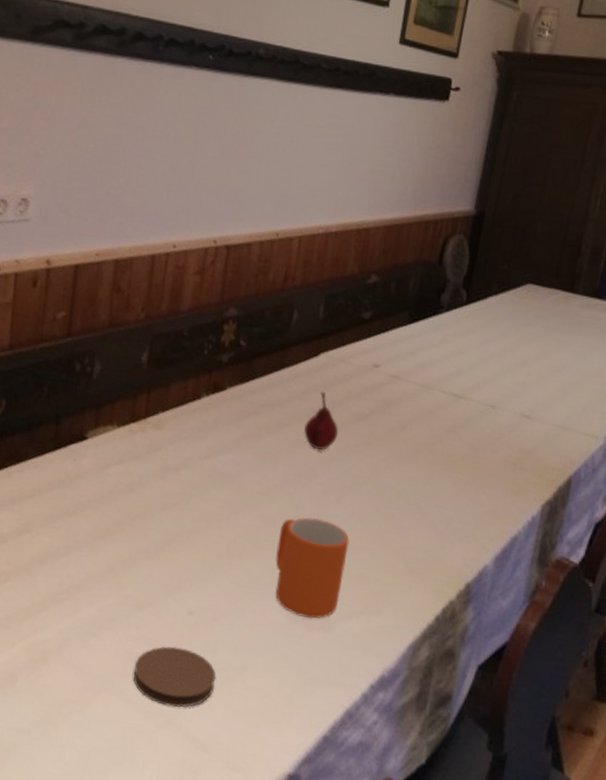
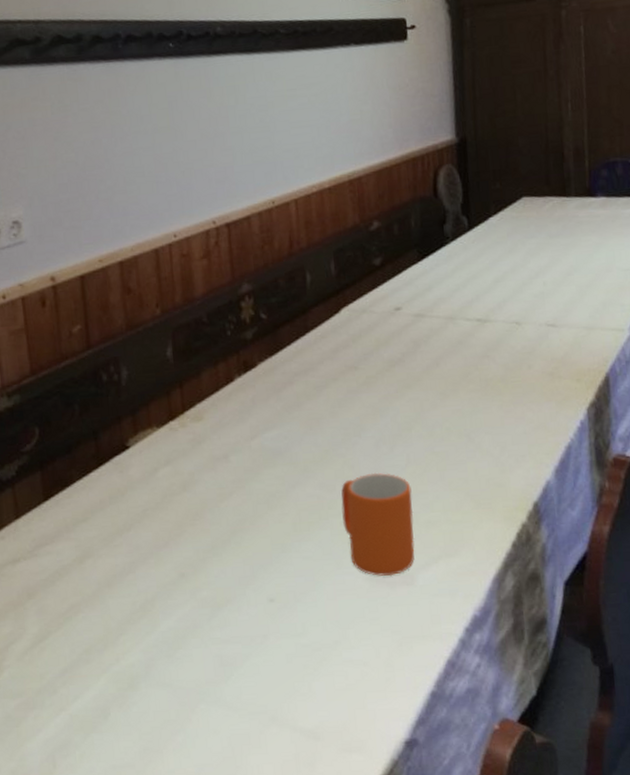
coaster: present [133,646,216,708] -> none [226,638,313,702]
fruit: present [304,391,339,450] -> none [342,345,377,404]

